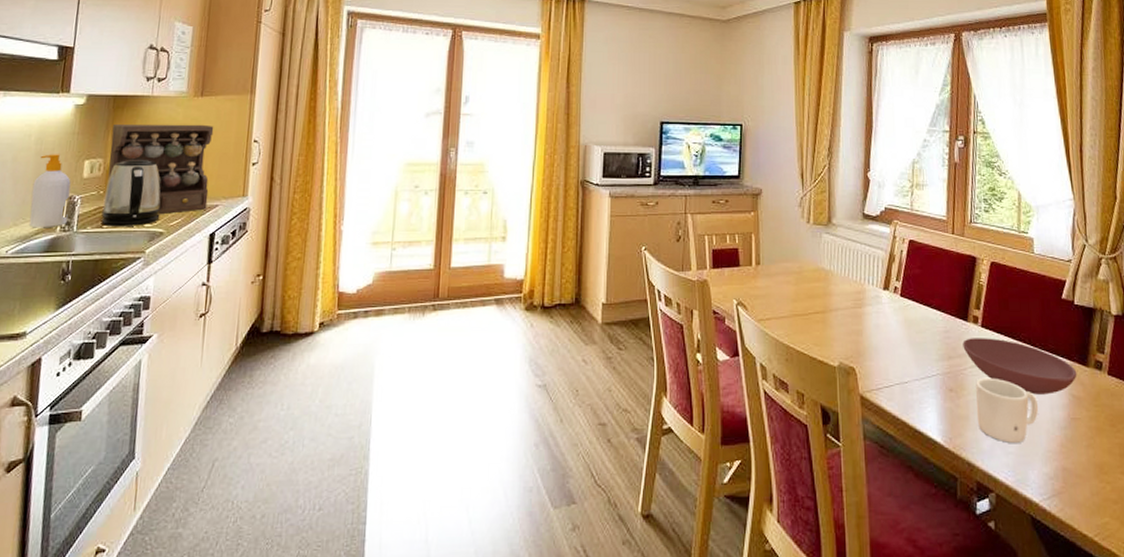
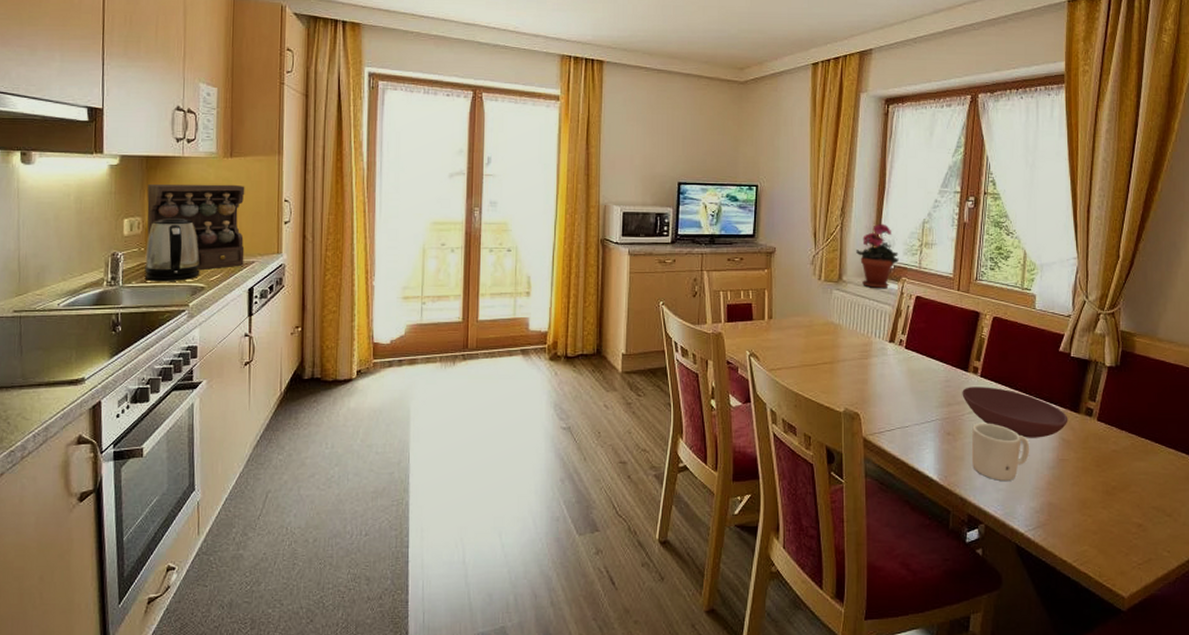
soap bottle: present [28,154,71,228] -> none [76,212,113,283]
potted plant: none [845,164,890,233] -> present [856,223,899,289]

